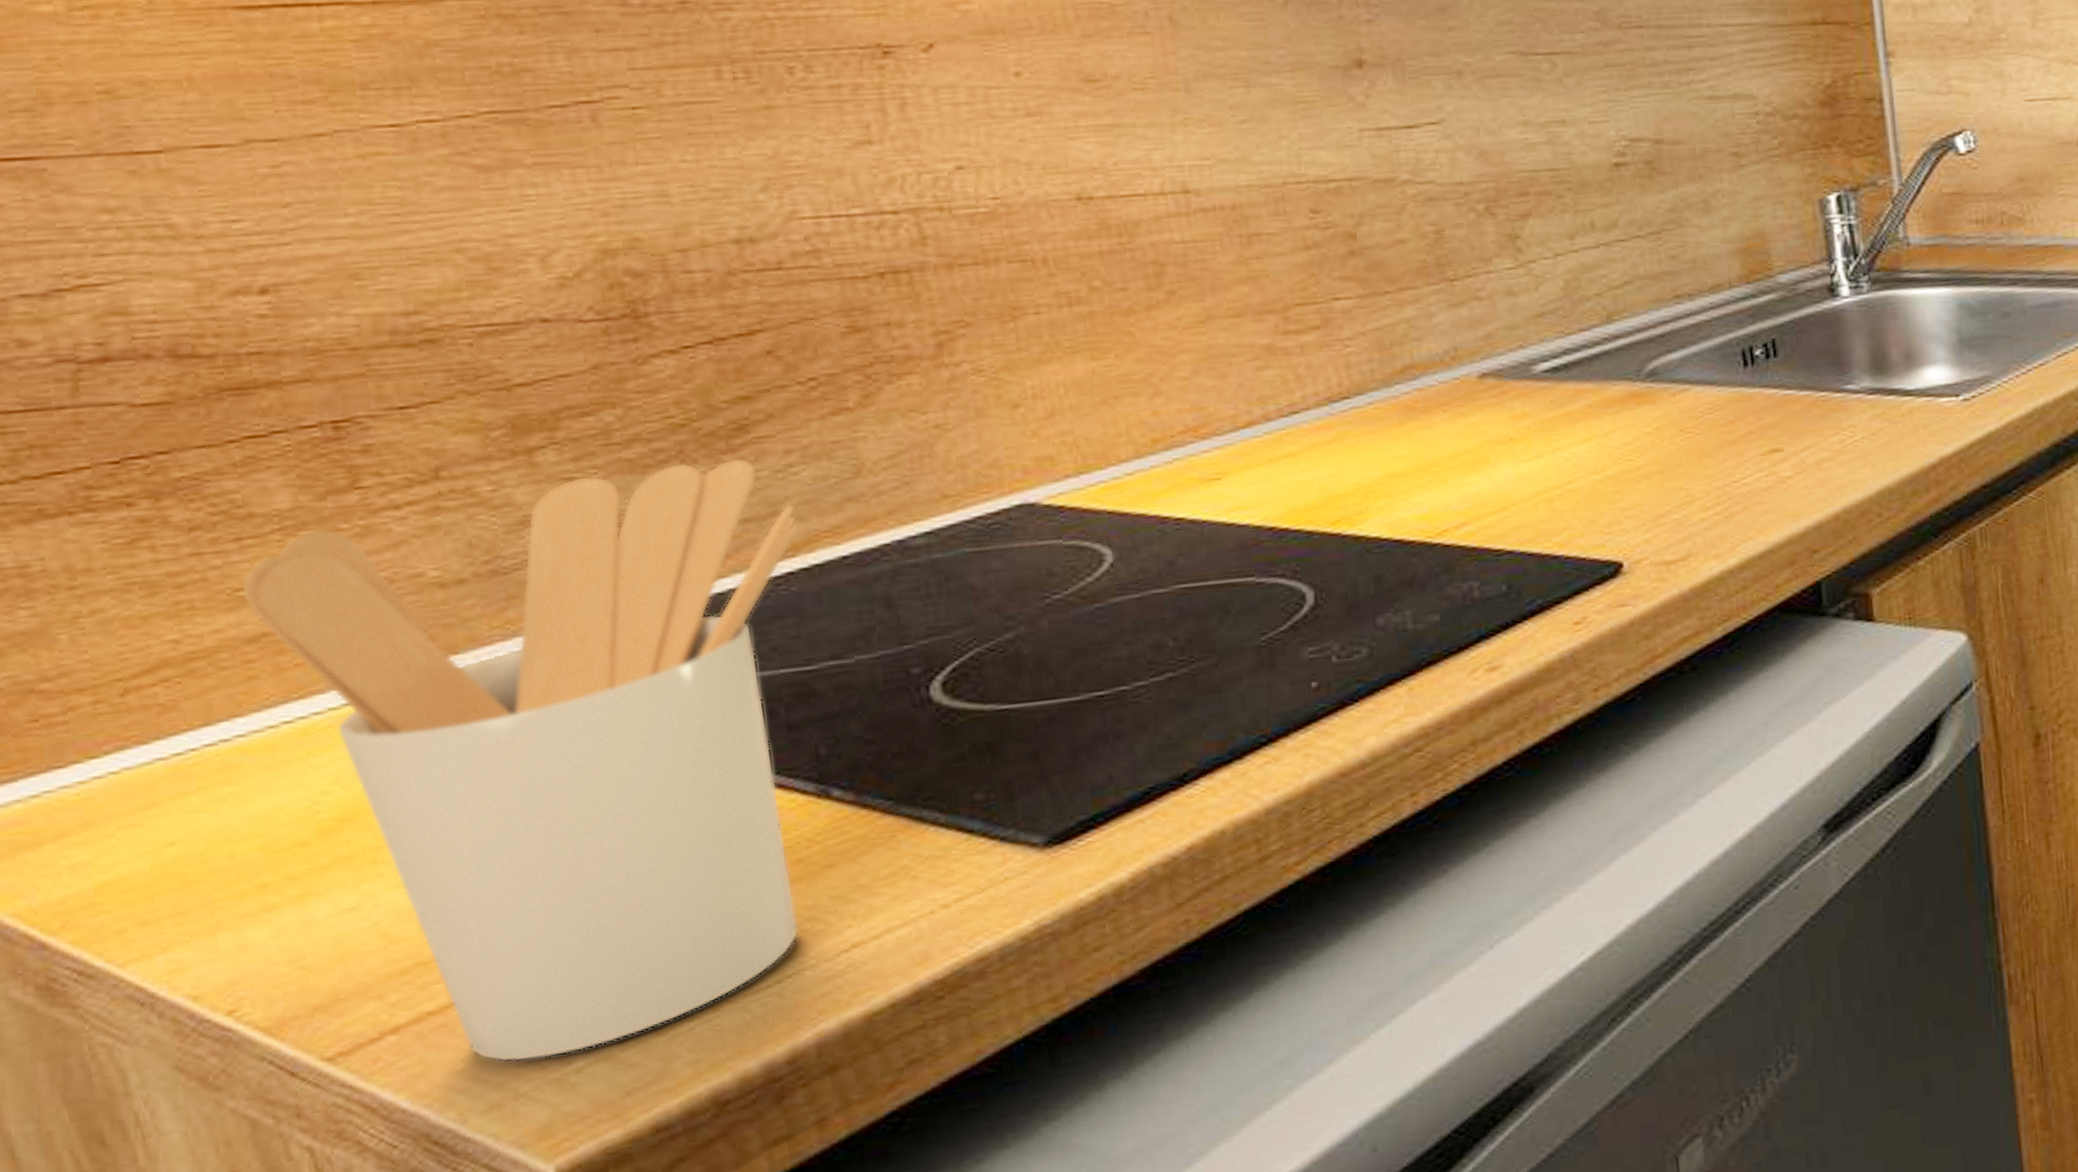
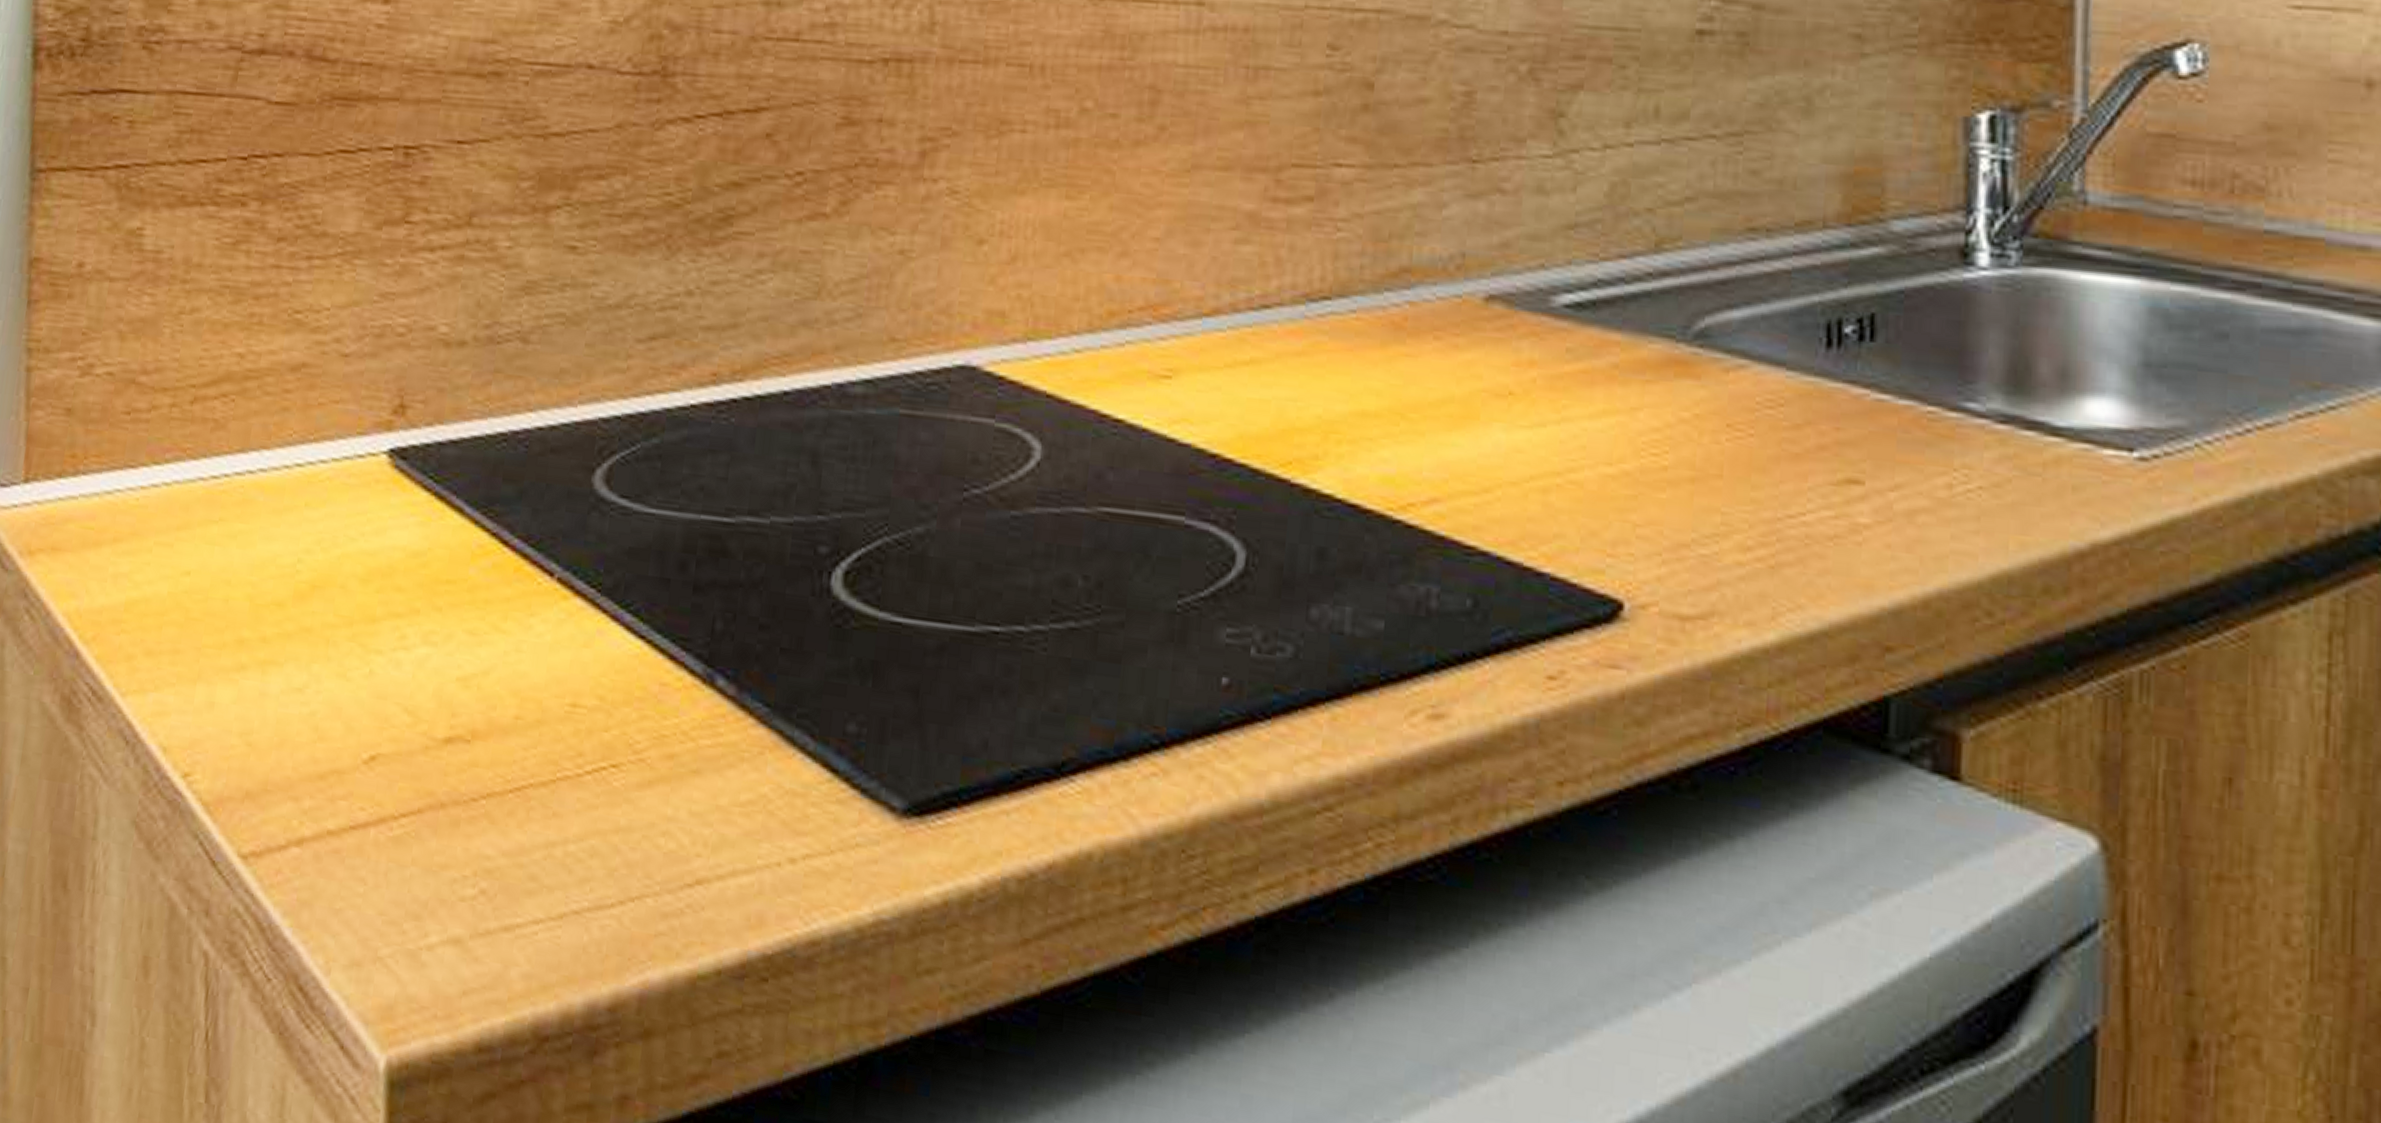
utensil holder: present [241,458,800,1062] -> none [298,246,754,925]

